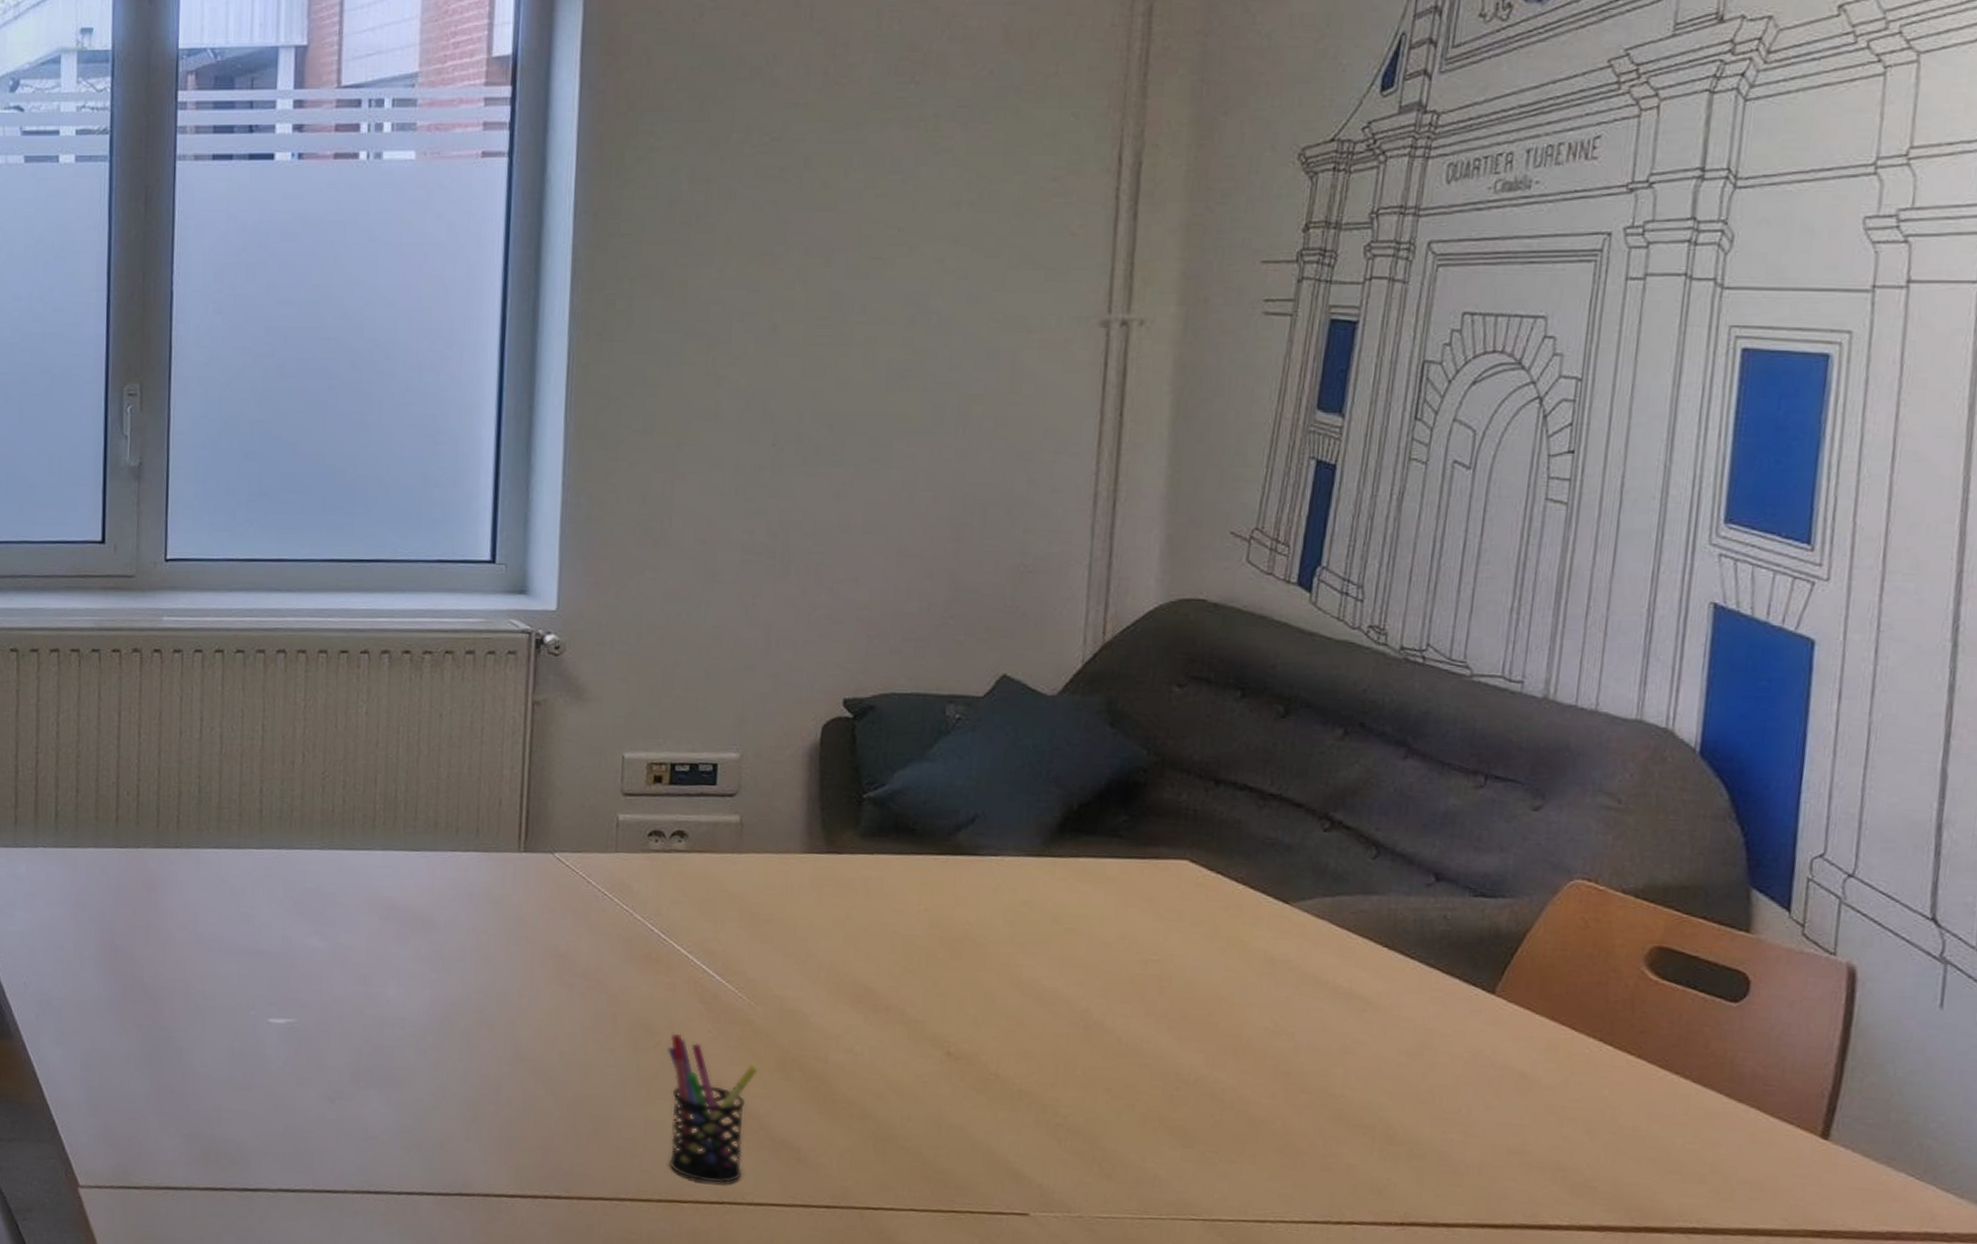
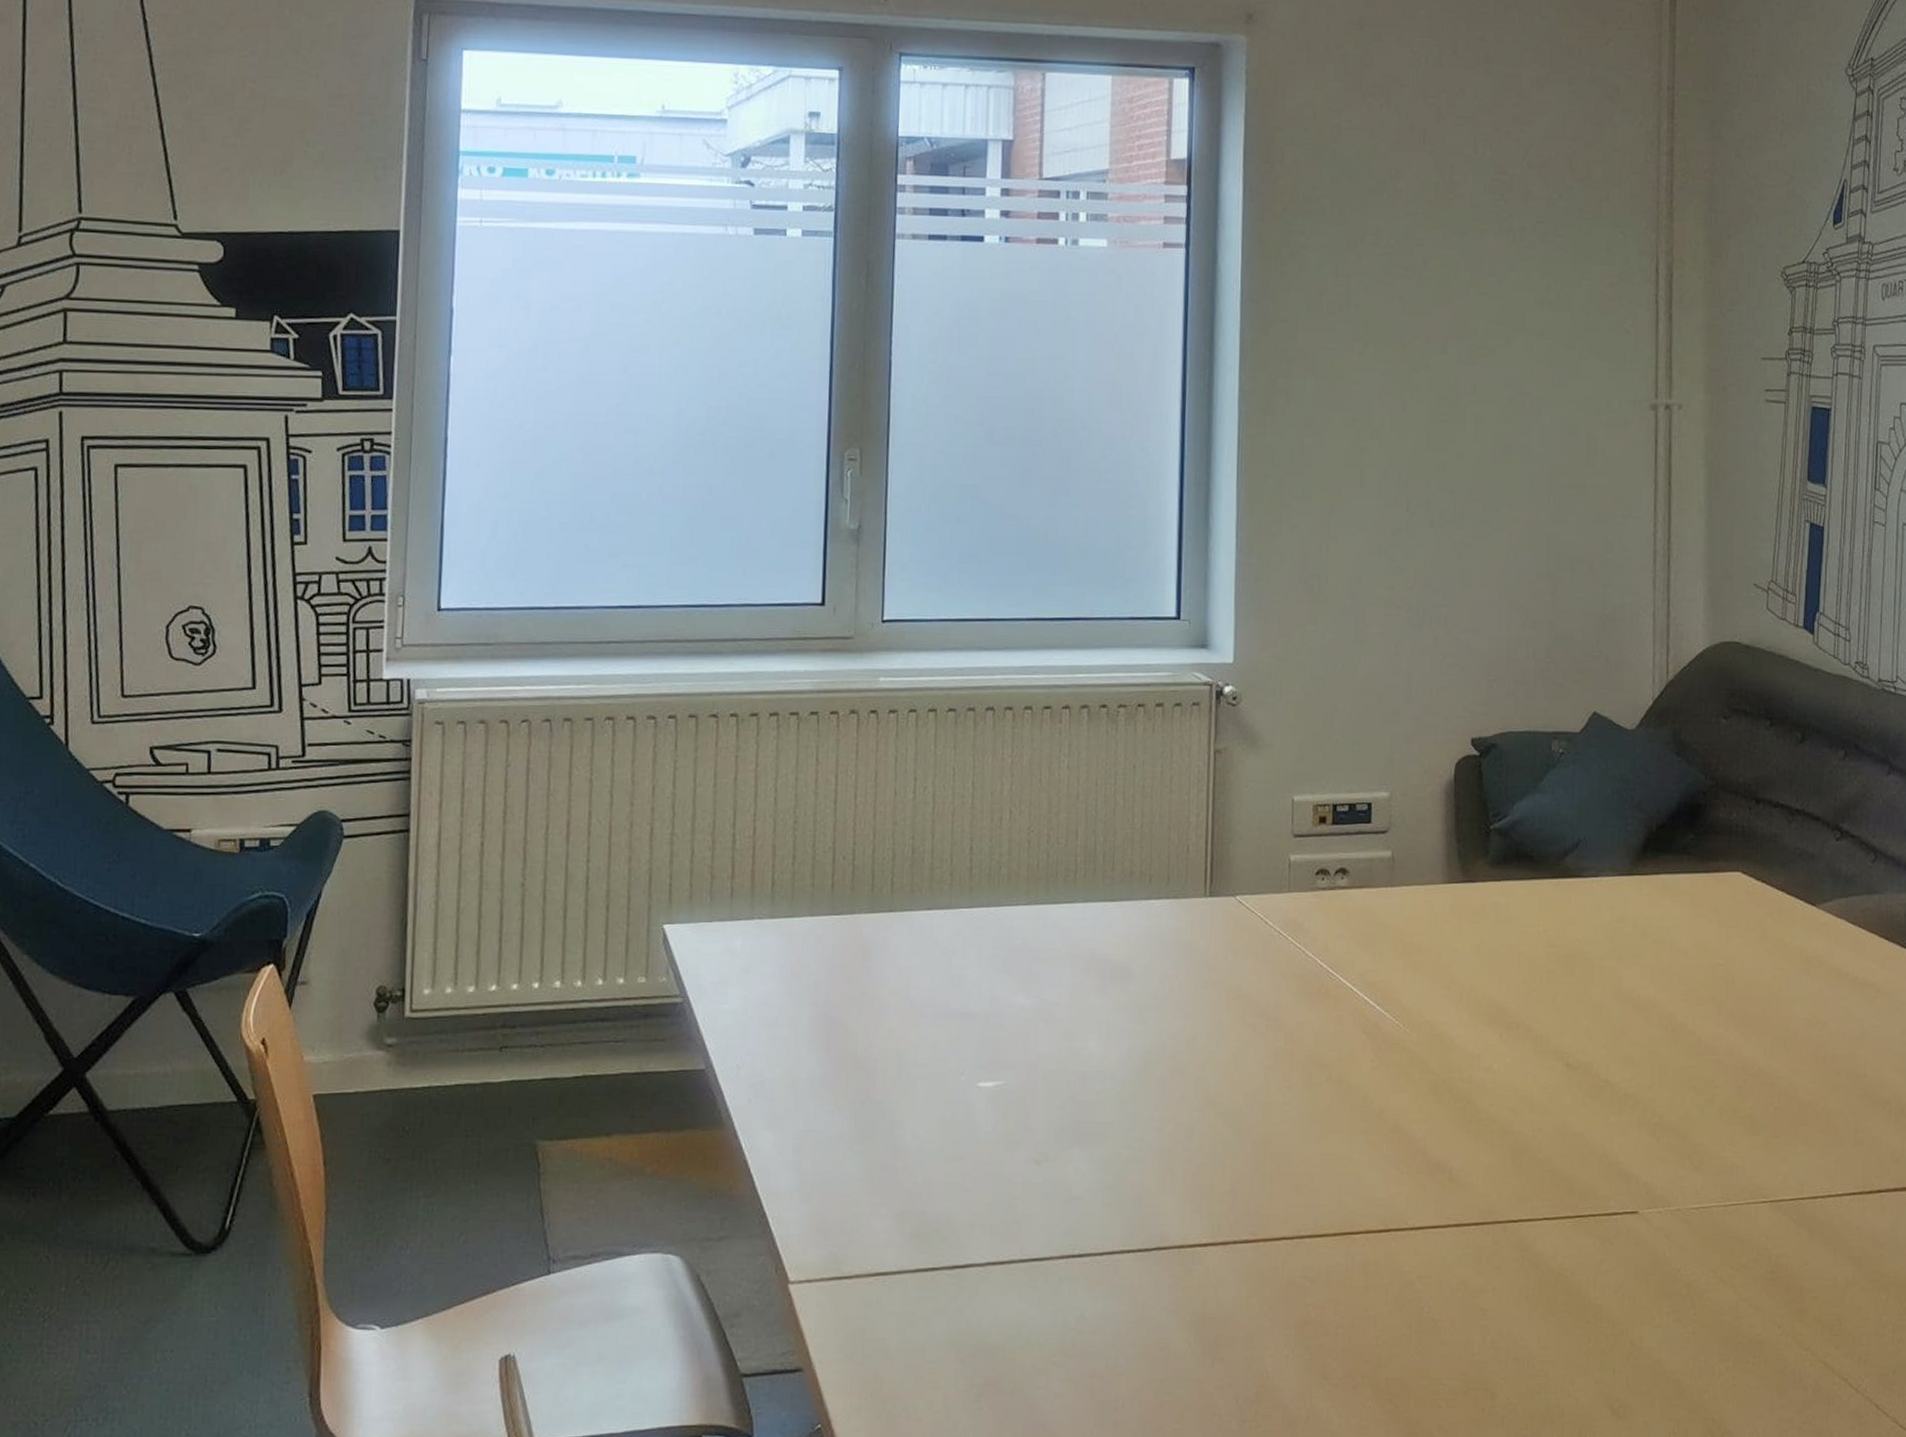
pen holder: present [667,1033,759,1184] -> none [1338,1065,1415,1211]

